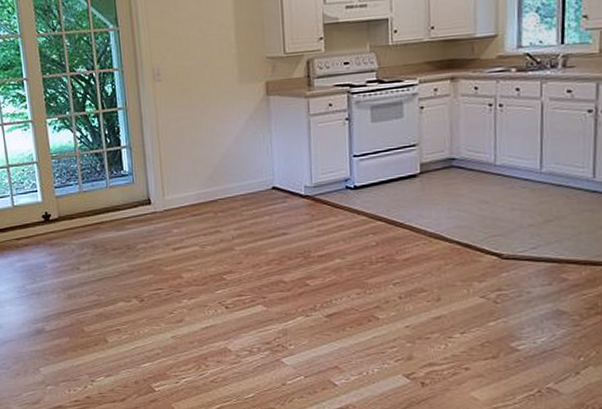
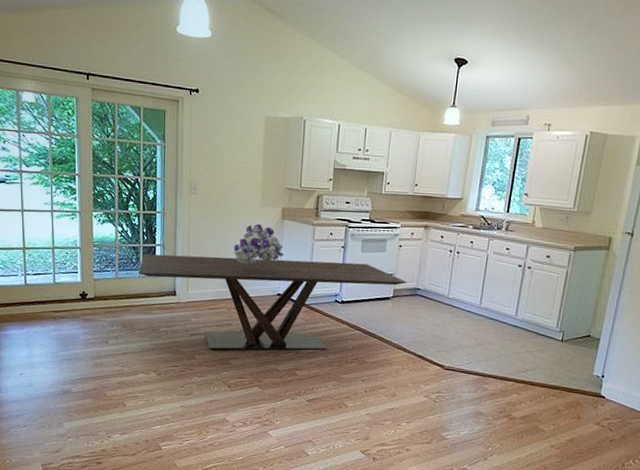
dining table: none [104,136,437,264] -> present [138,254,407,350]
bouquet: none [212,105,274,157] -> present [233,223,284,265]

